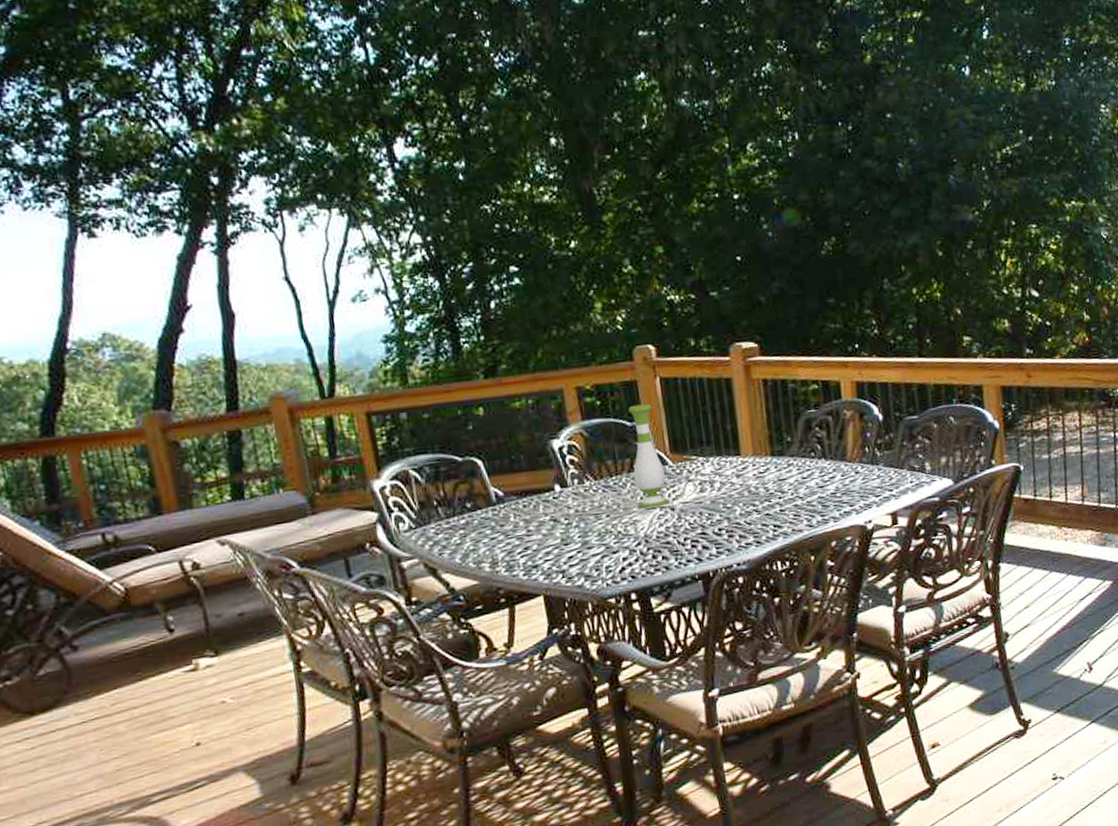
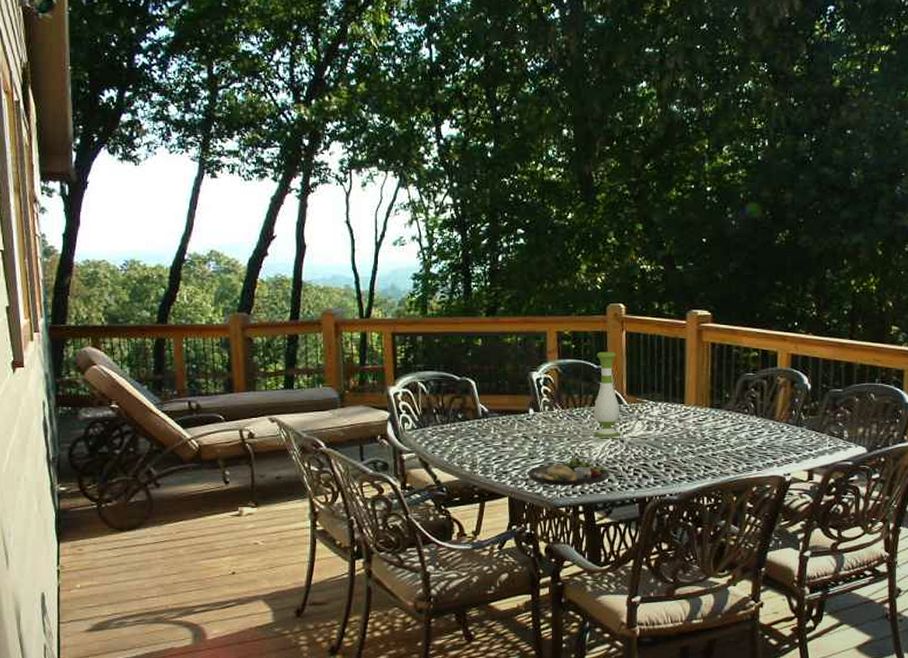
dinner plate: none [563,535,663,574] -> present [528,457,610,486]

